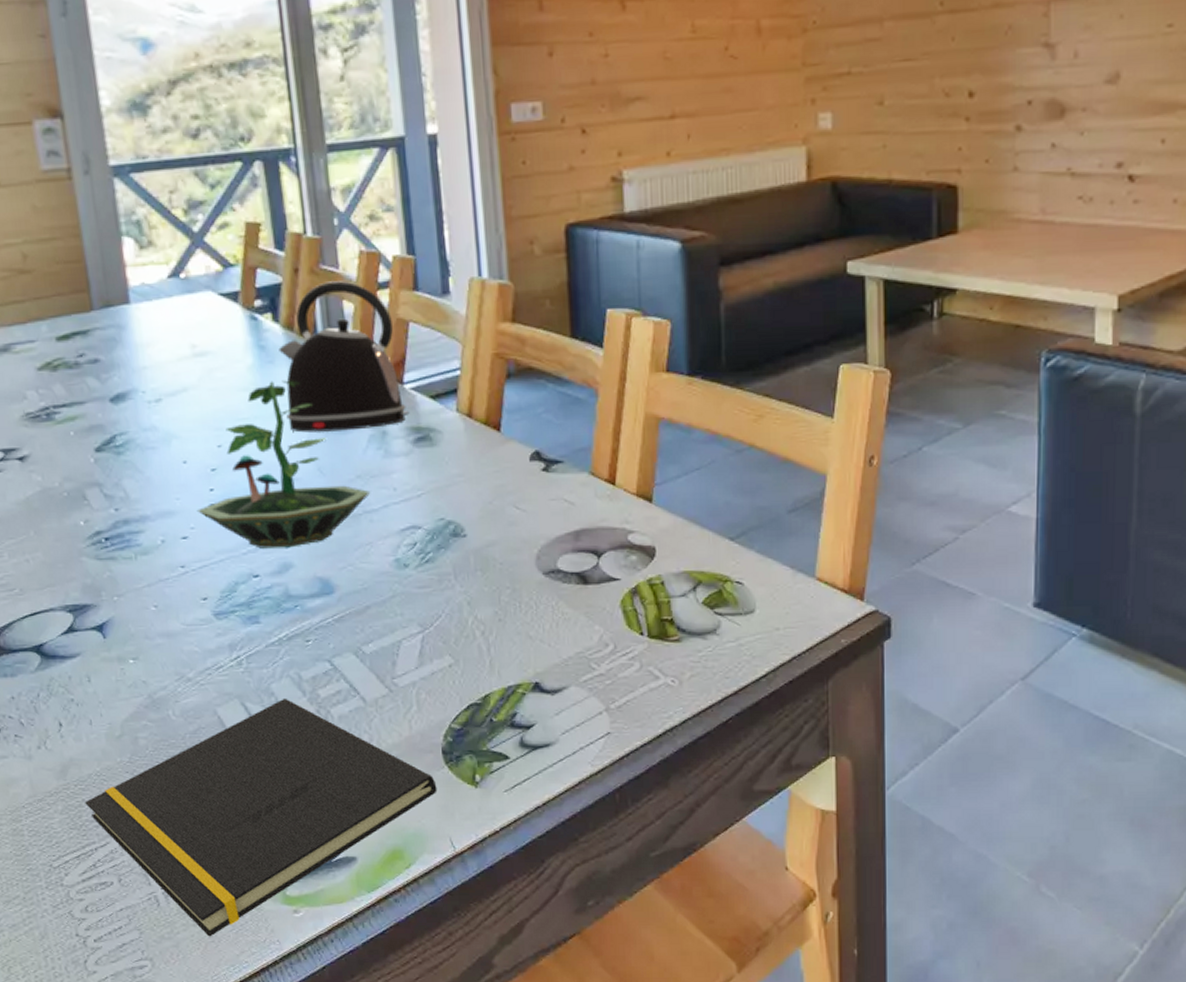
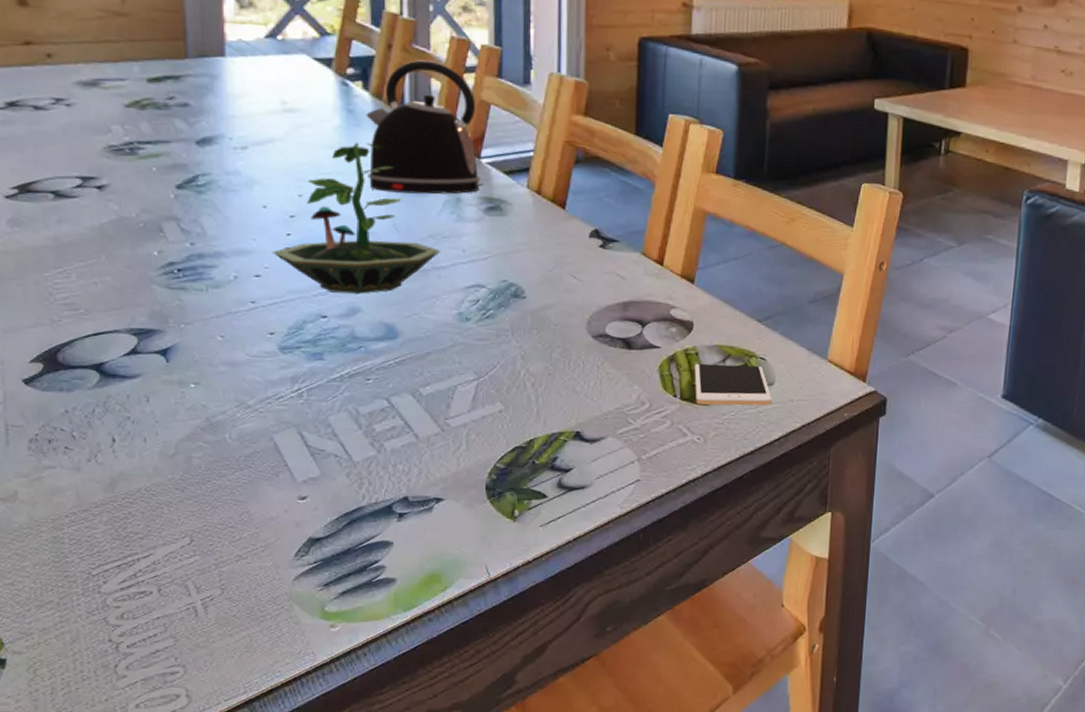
notepad: present [84,699,438,937] -> none [131,430,478,647]
cell phone: none [661,592,755,642] -> present [694,363,773,406]

